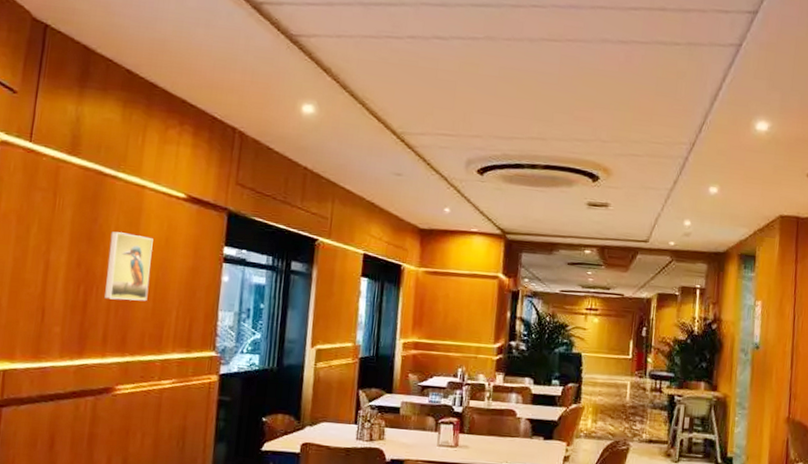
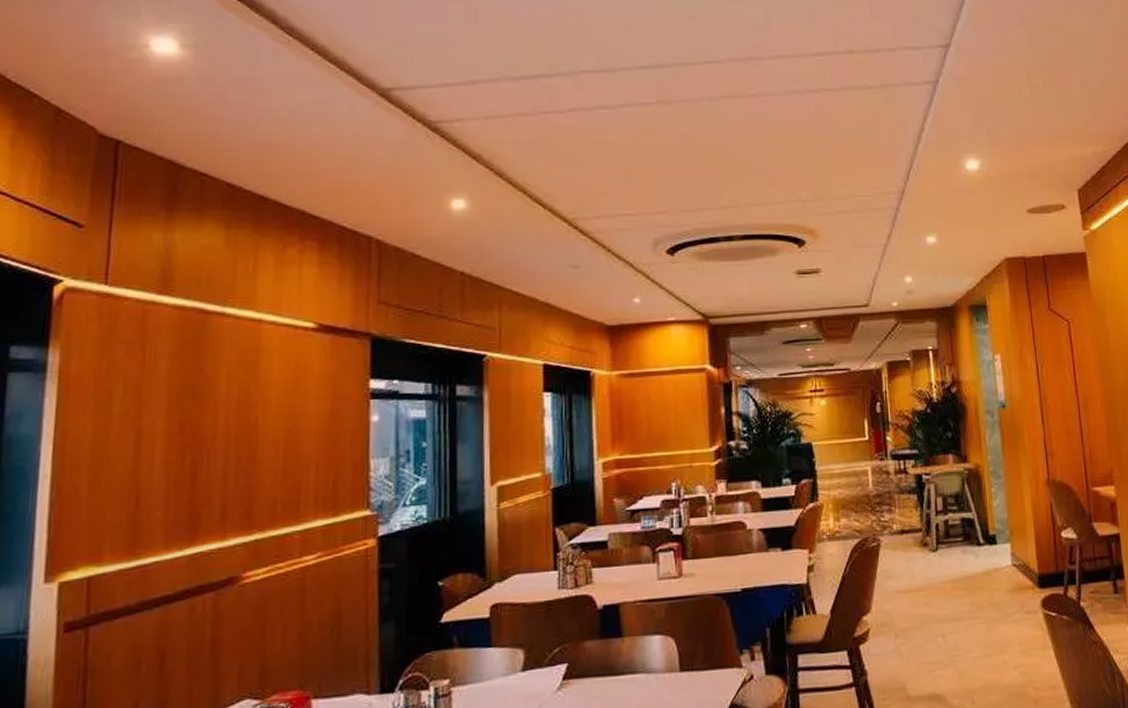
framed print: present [104,231,153,301] -> none [219,380,278,466]

